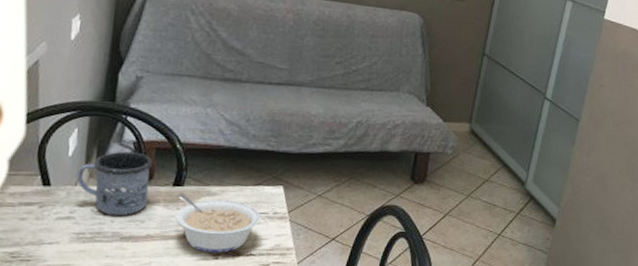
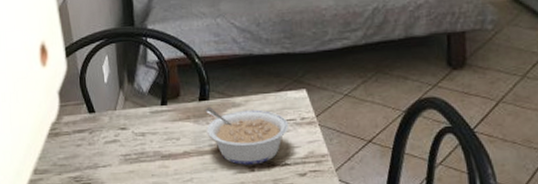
mug: present [76,151,152,216] -> none [114,71,179,136]

